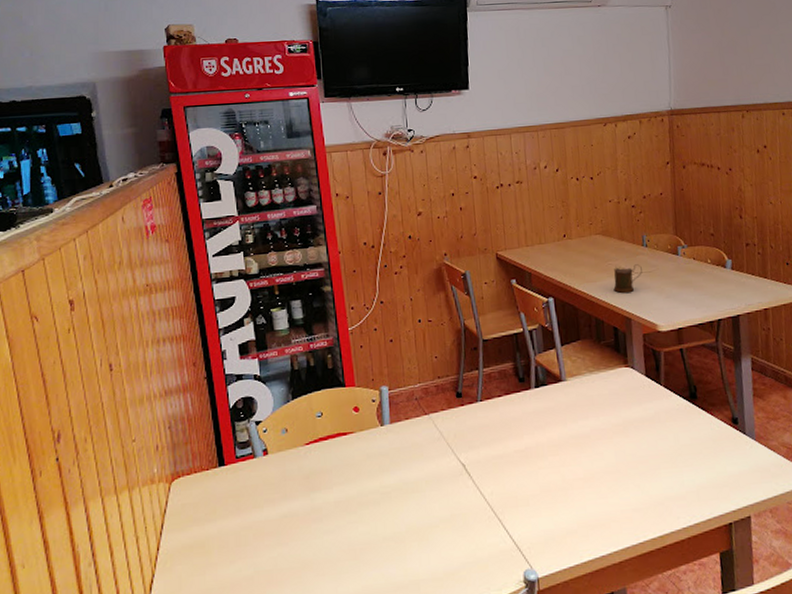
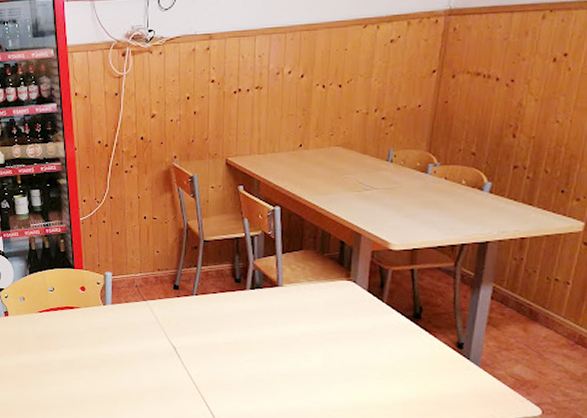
beer mug: present [613,264,642,294] -> none [346,180,382,209]

